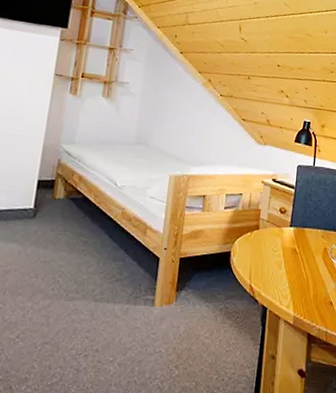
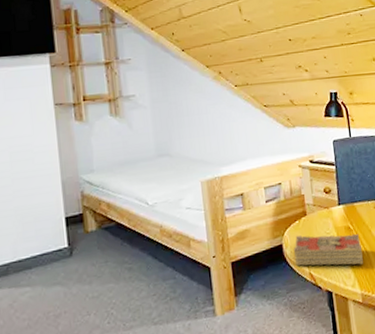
book: none [239,246,303,288] -> present [293,233,363,266]

